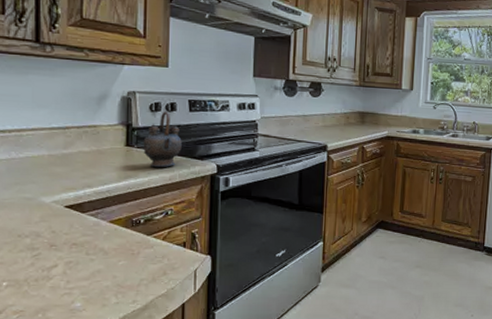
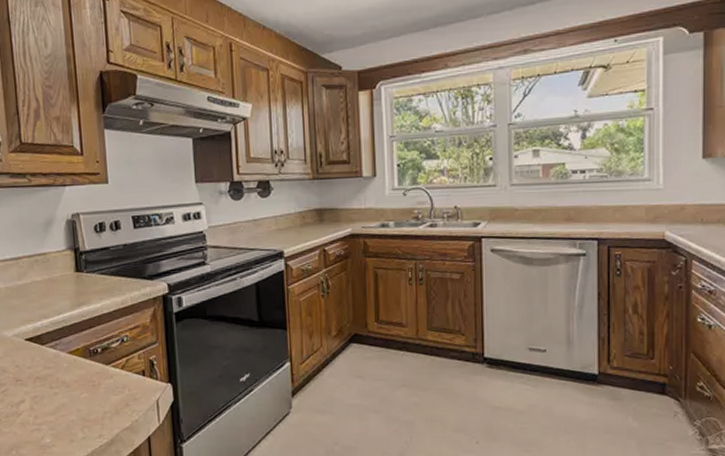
teapot: present [143,111,182,168] -> none [91,230,130,292]

